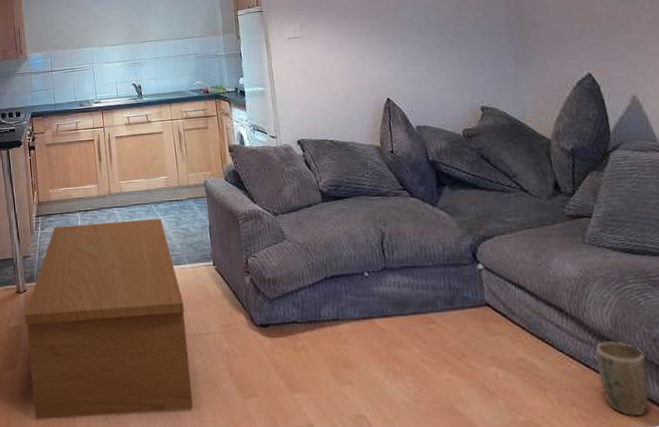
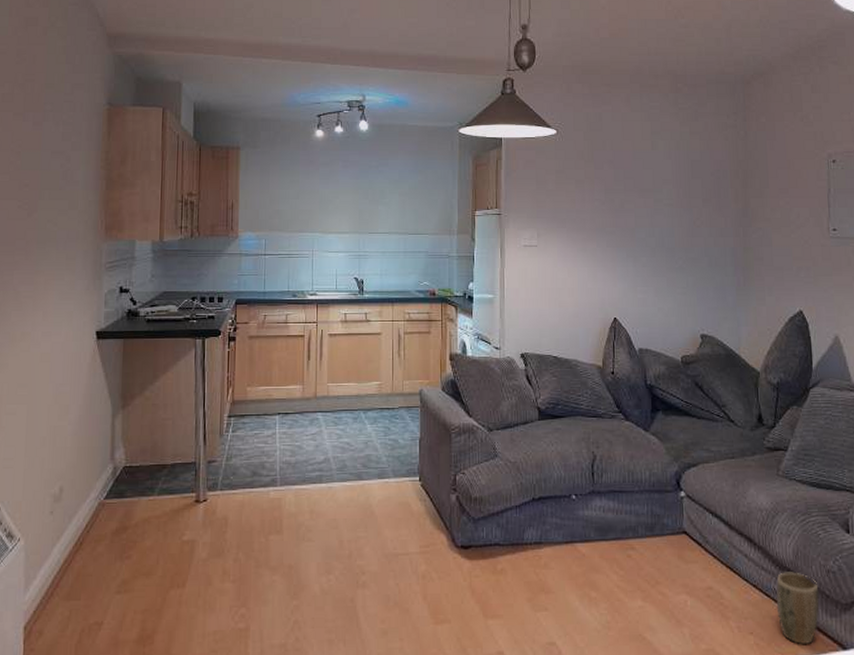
coffee table: present [24,218,193,419] -> none [201,426,383,646]

